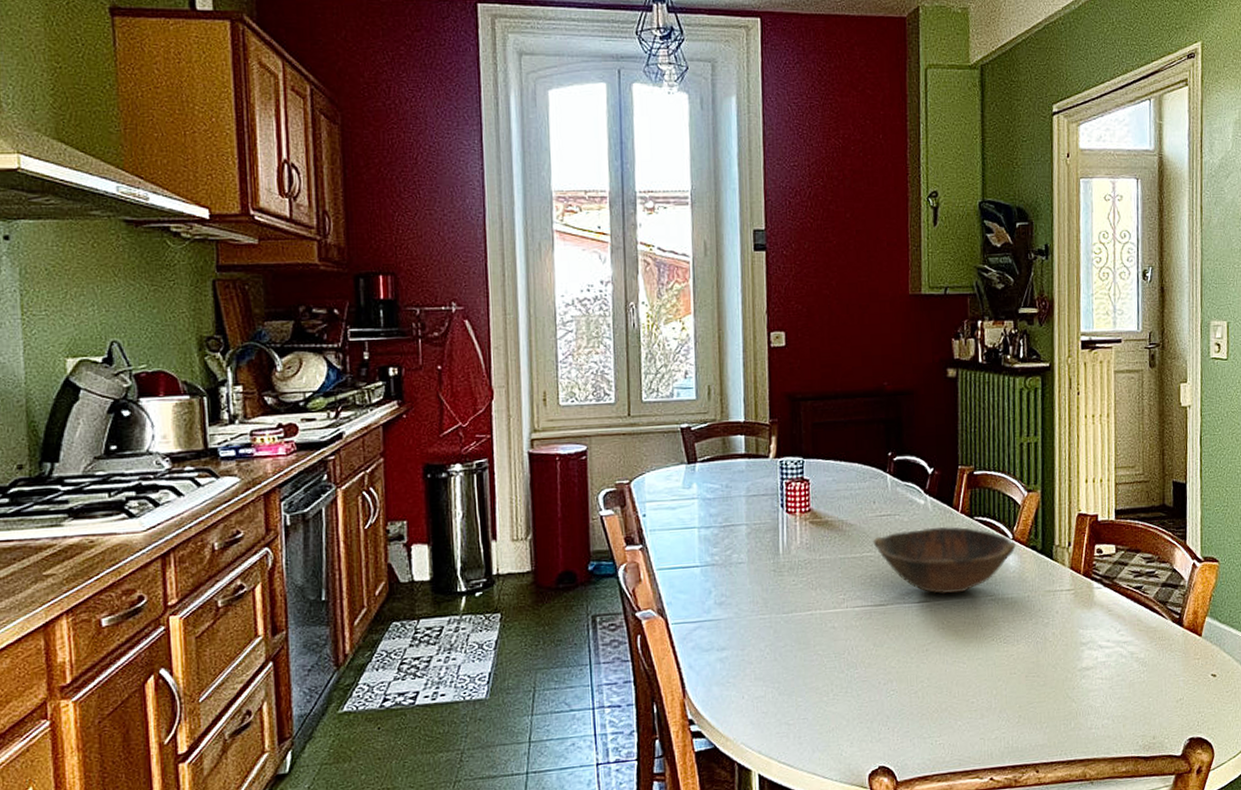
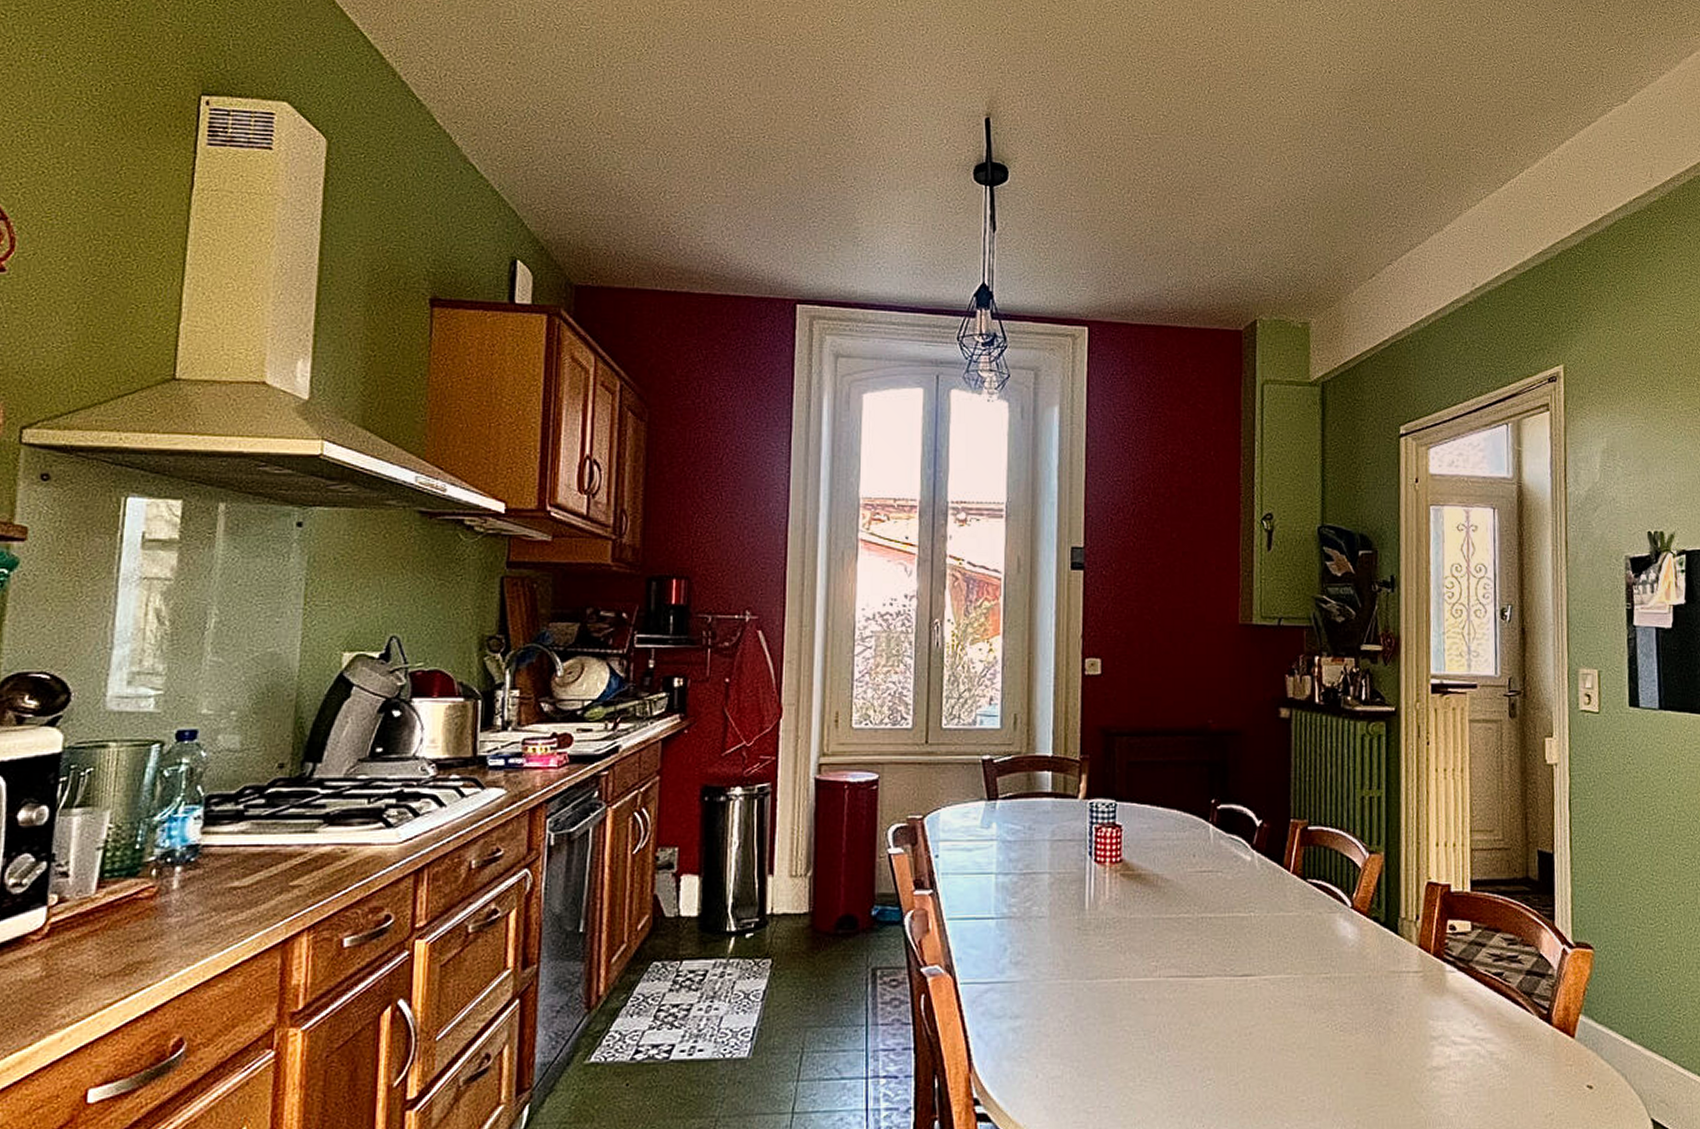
bowl: present [873,526,1016,595] -> none [1191,888,1355,968]

